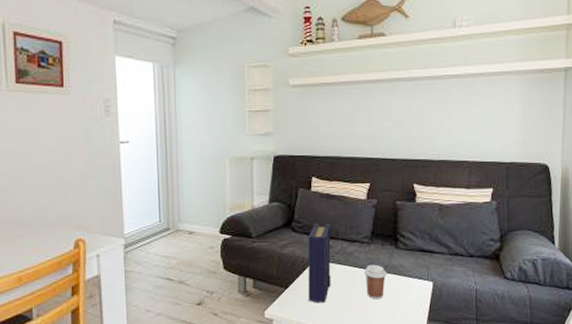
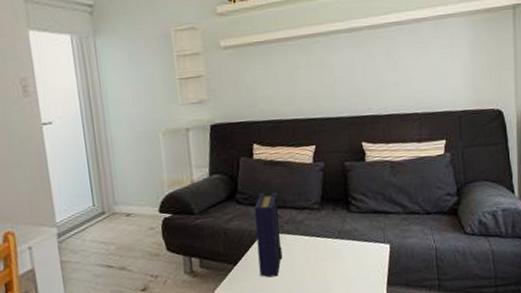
coffee cup: present [363,264,387,300] -> none [316,231,341,268]

